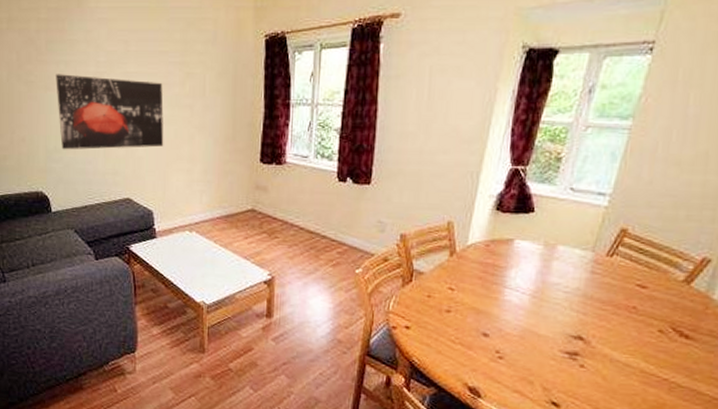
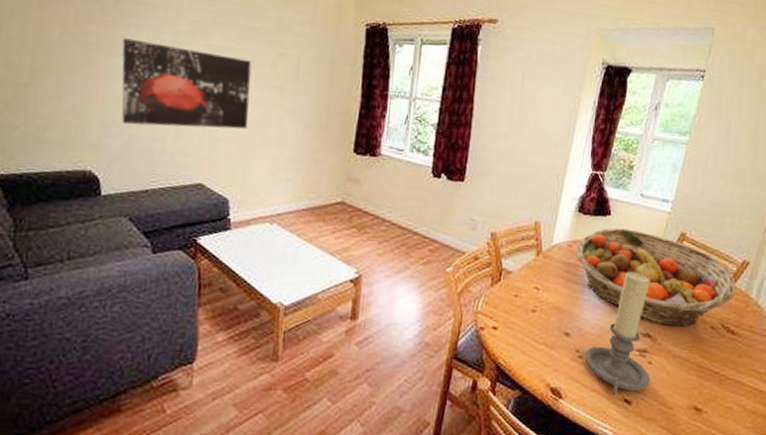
fruit basket: none [494,225,693,330] -> present [576,228,737,327]
candle holder: none [505,272,583,399] -> present [584,272,651,396]

